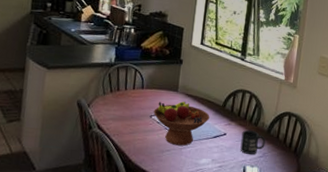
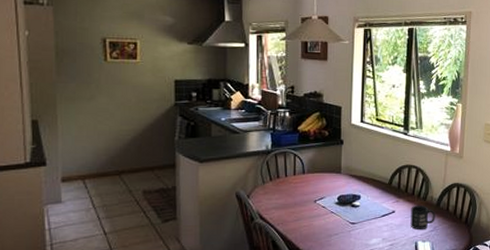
fruit bowl: present [153,101,210,146] -> none [317,183,377,228]

